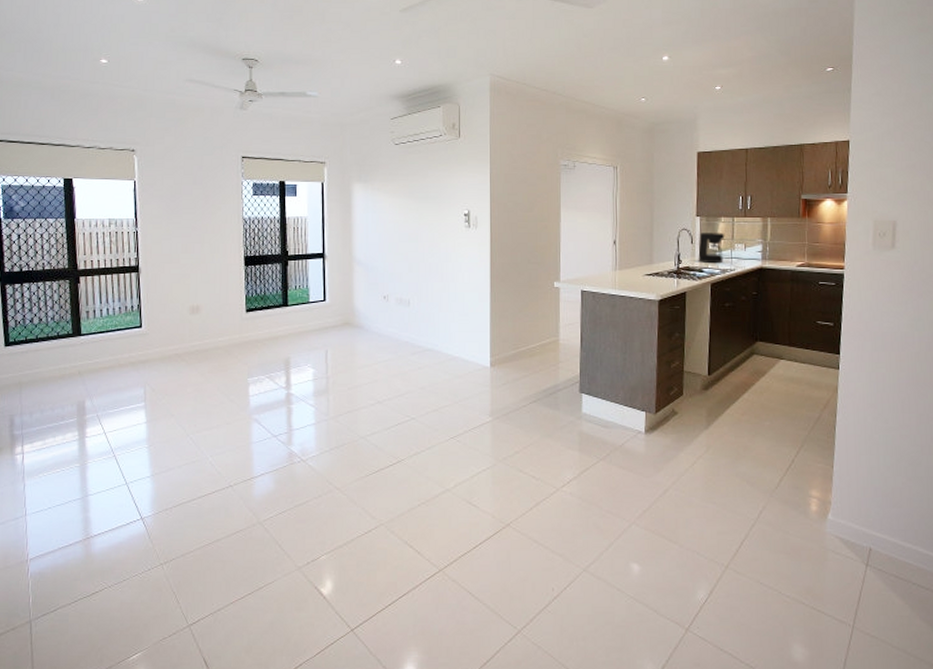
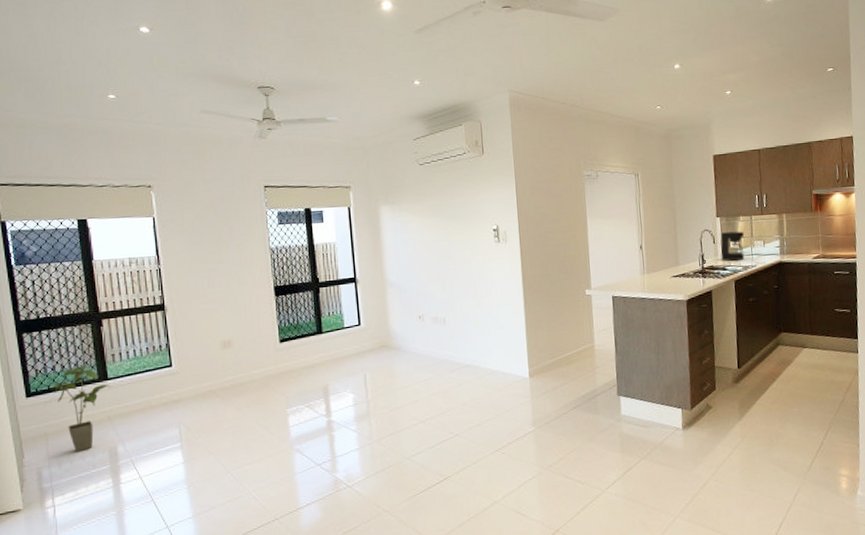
house plant: none [29,320,84,403] -> present [52,366,112,452]

